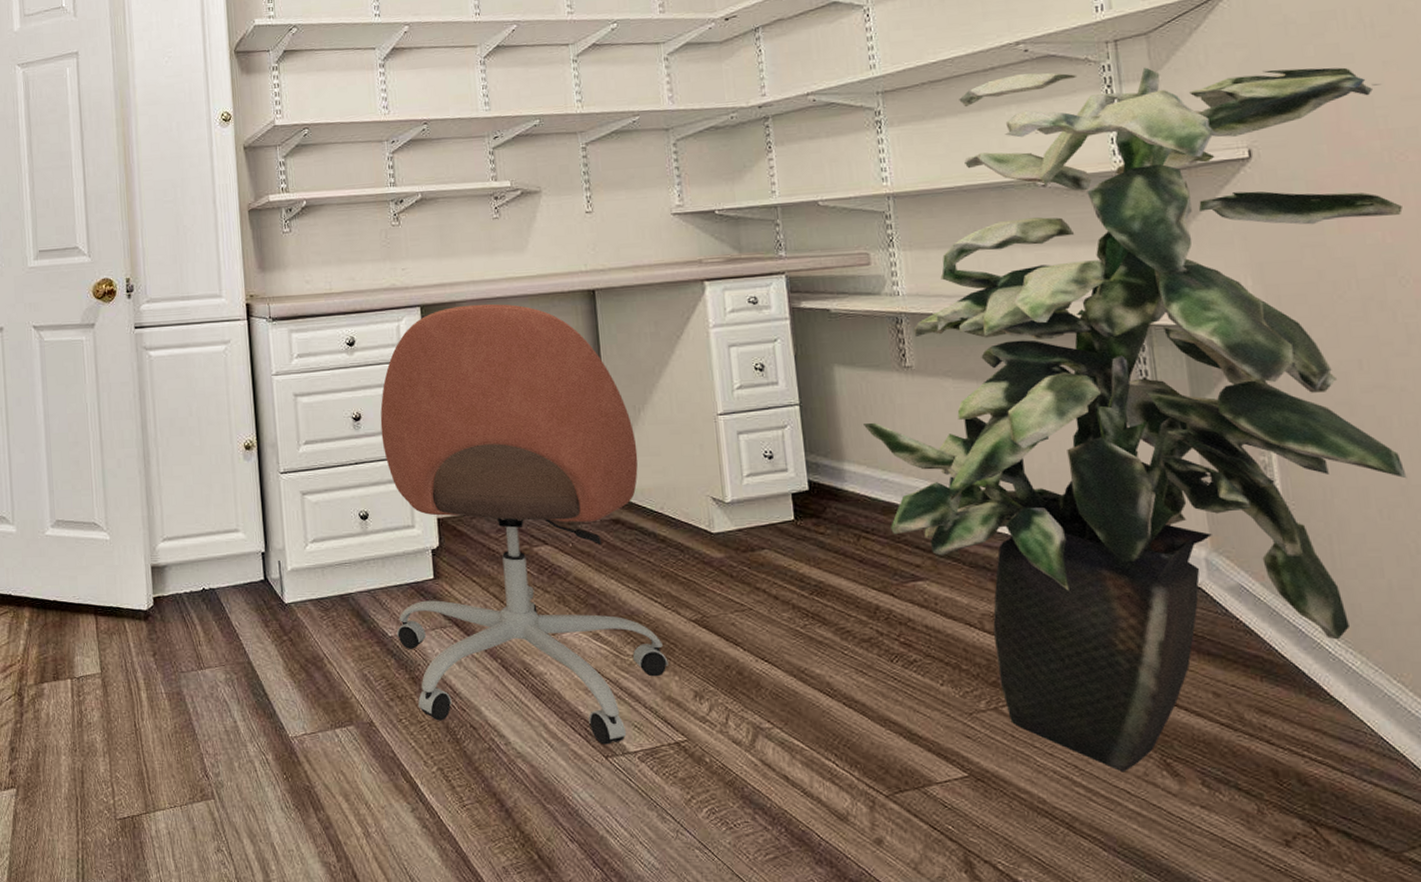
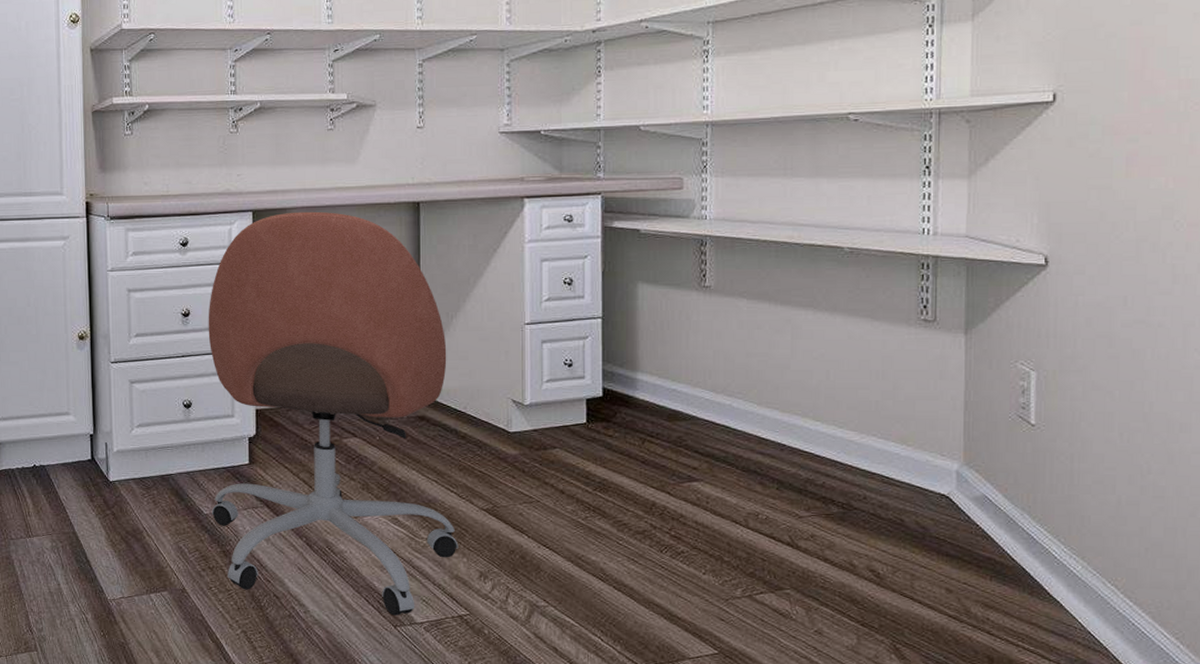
indoor plant: present [864,67,1407,772] -> none [660,8,1189,655]

